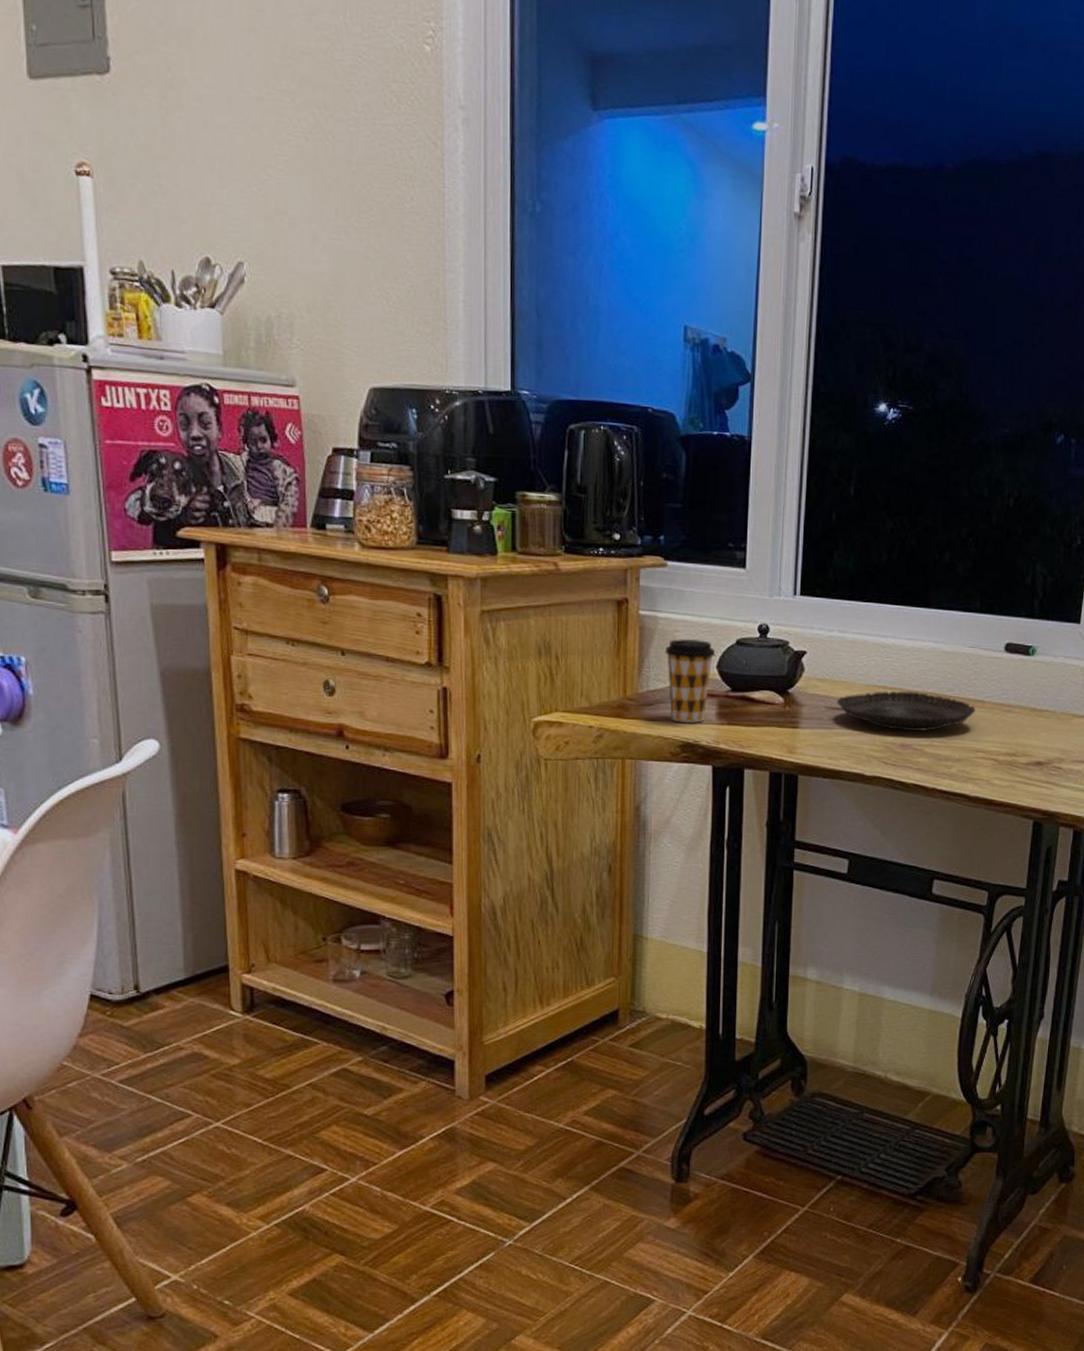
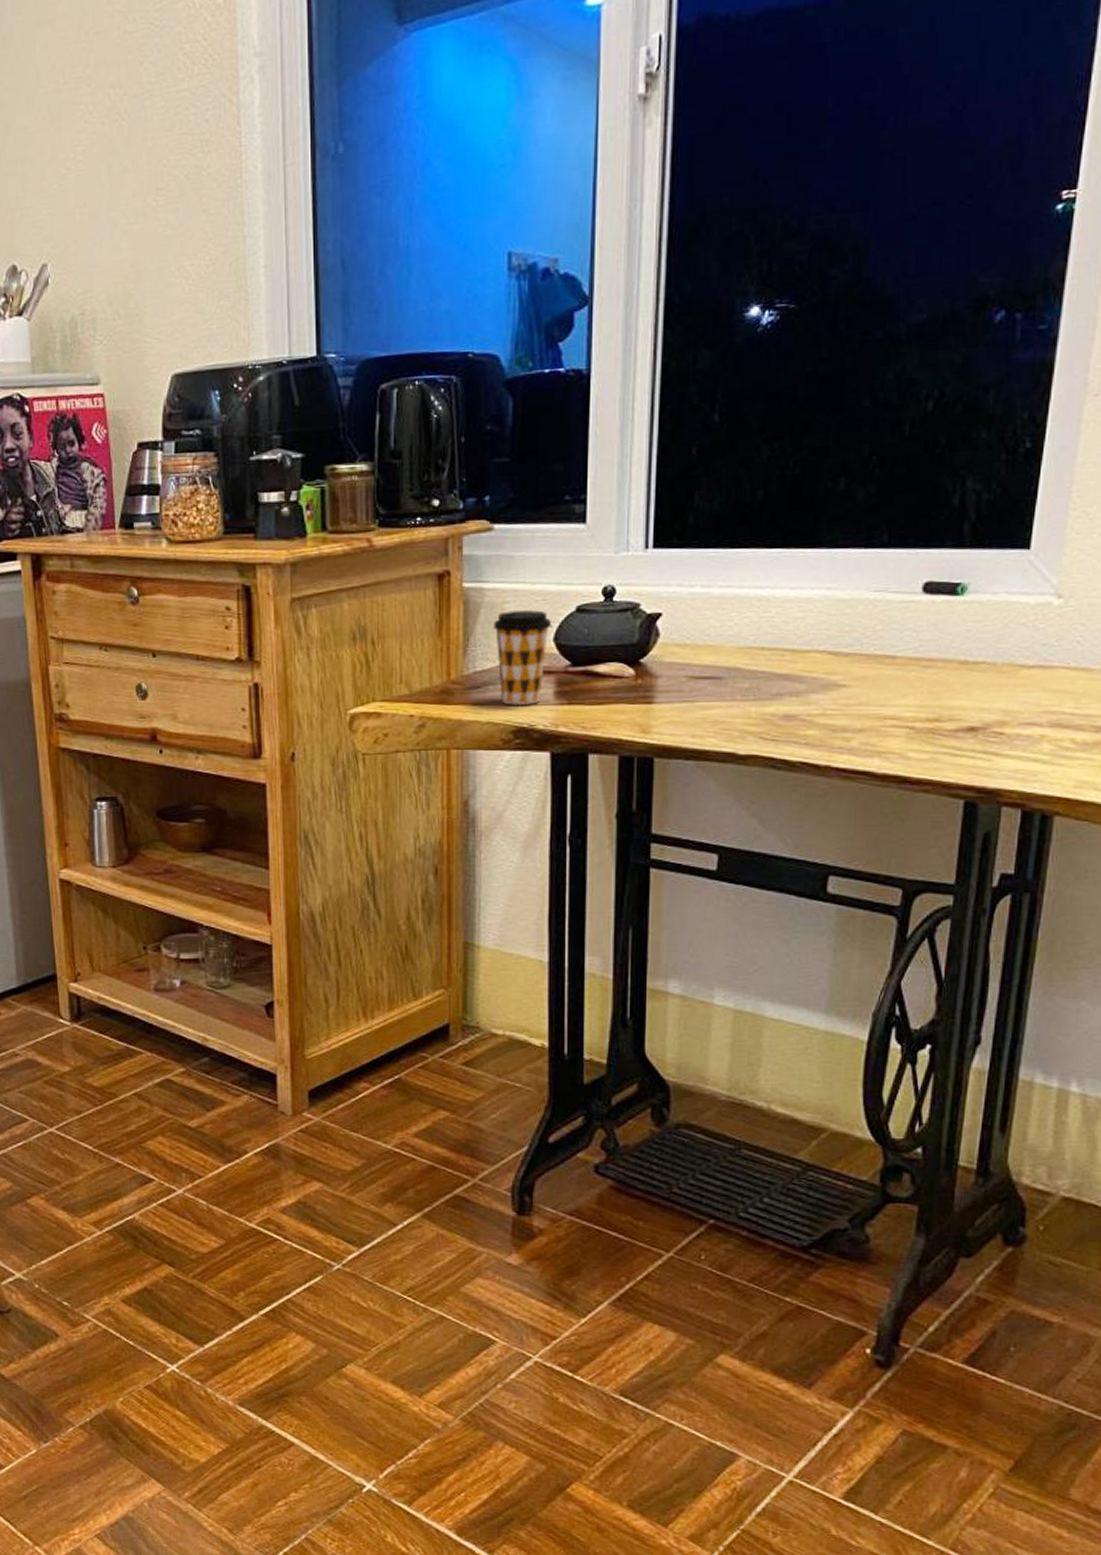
tart tin: present [836,691,975,732] -> none [700,651,883,700]

